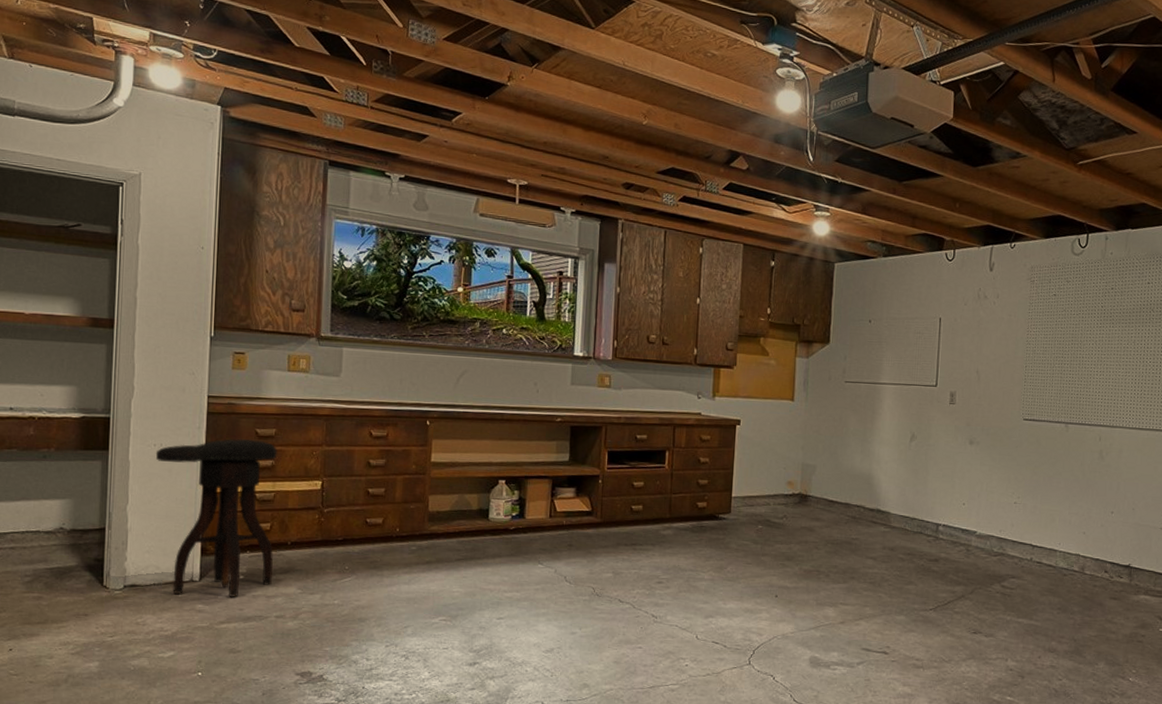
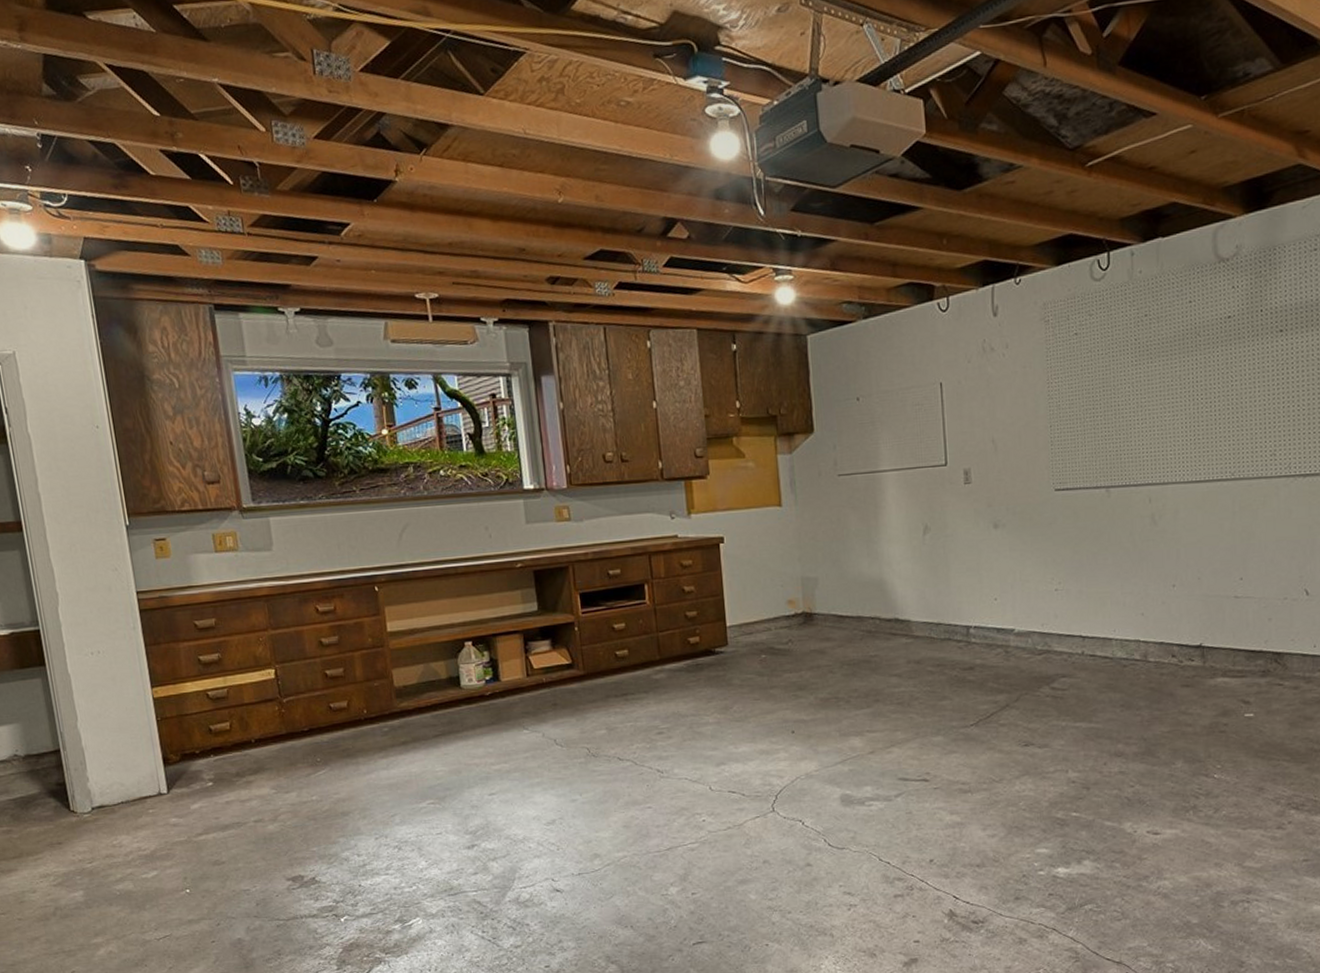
stool: present [155,438,277,598] -> none [94,632,244,810]

